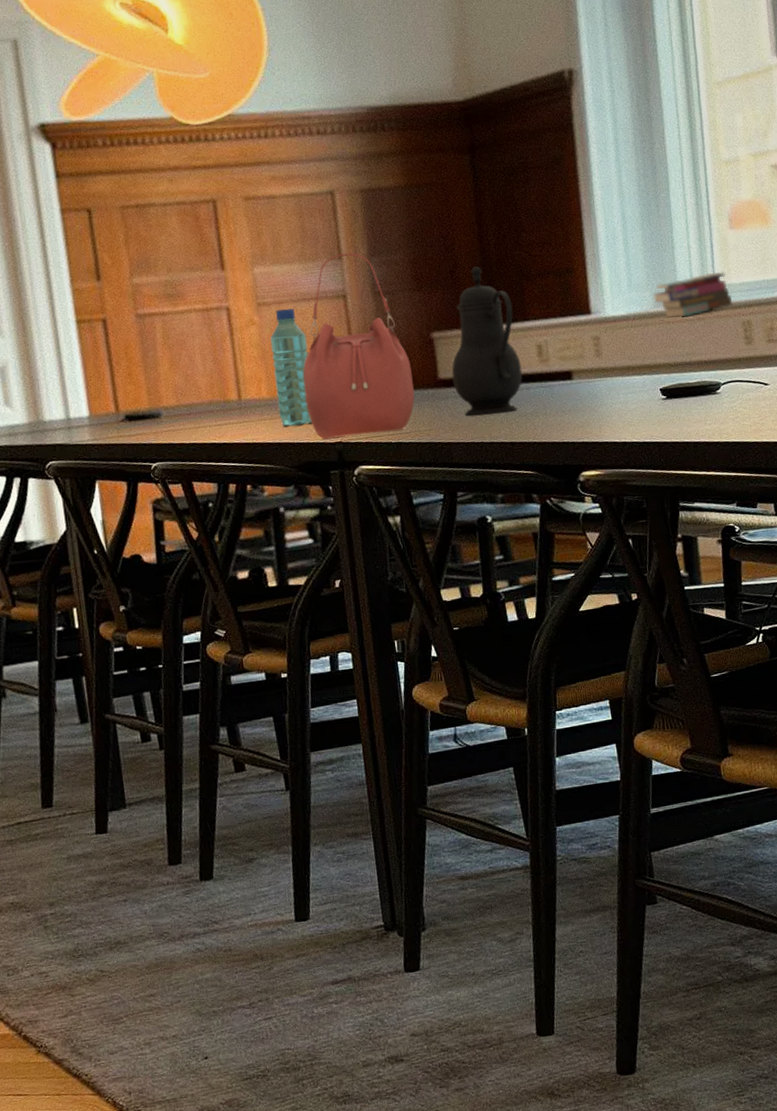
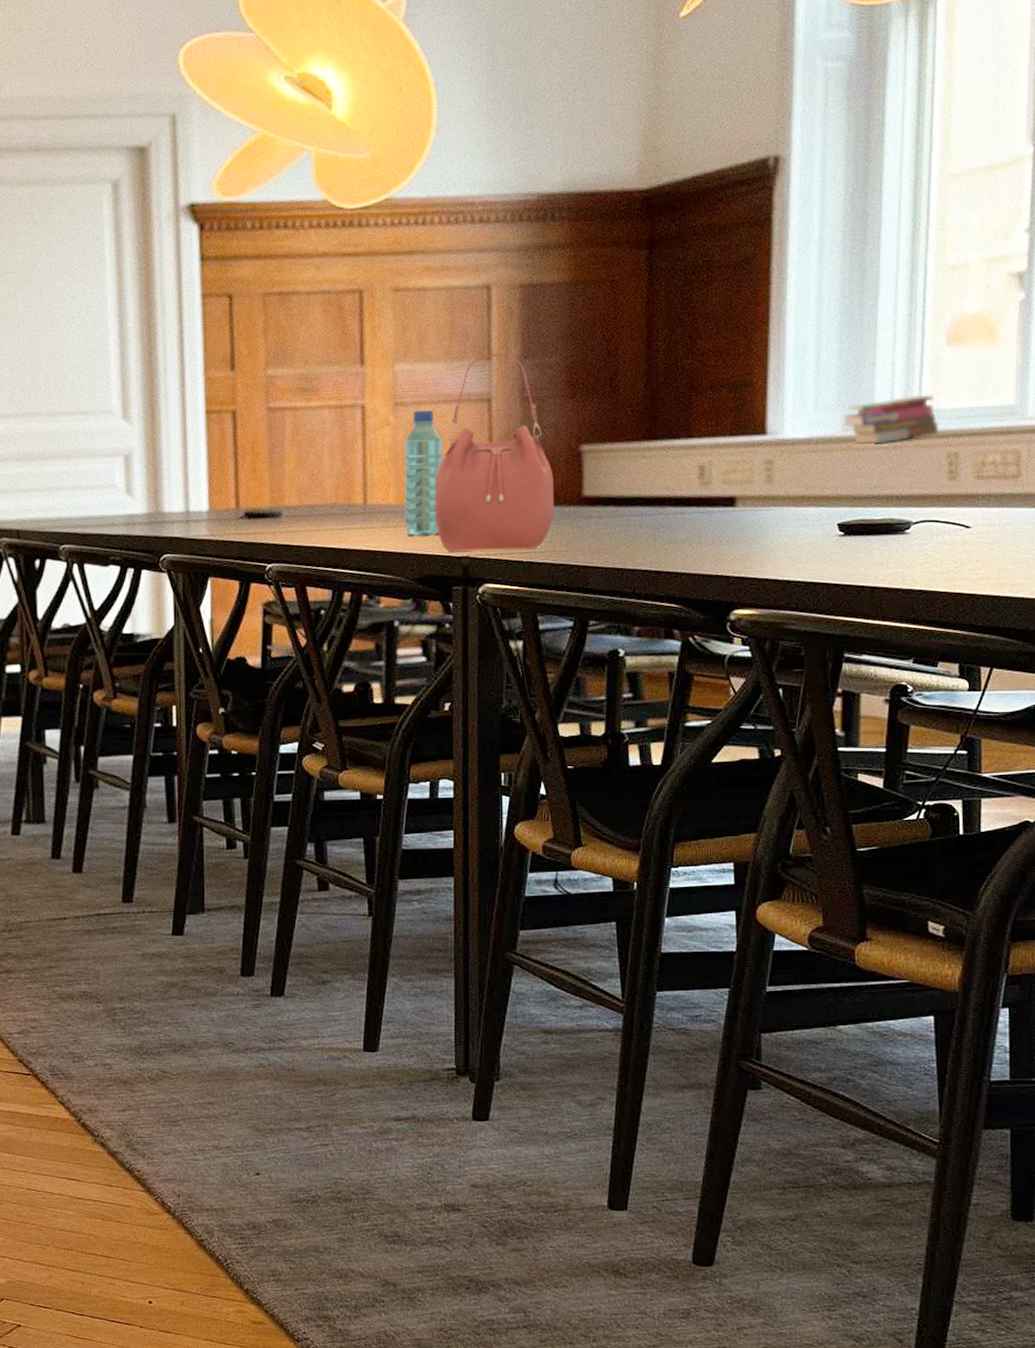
coffeepot: present [451,266,523,417] -> none [598,375,678,540]

